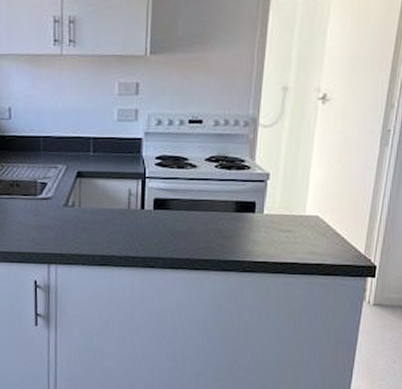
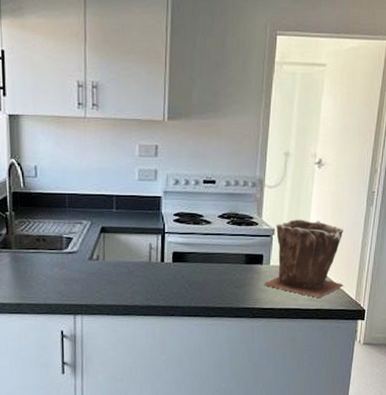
plant pot: none [256,162,352,251] -> present [264,219,344,298]

